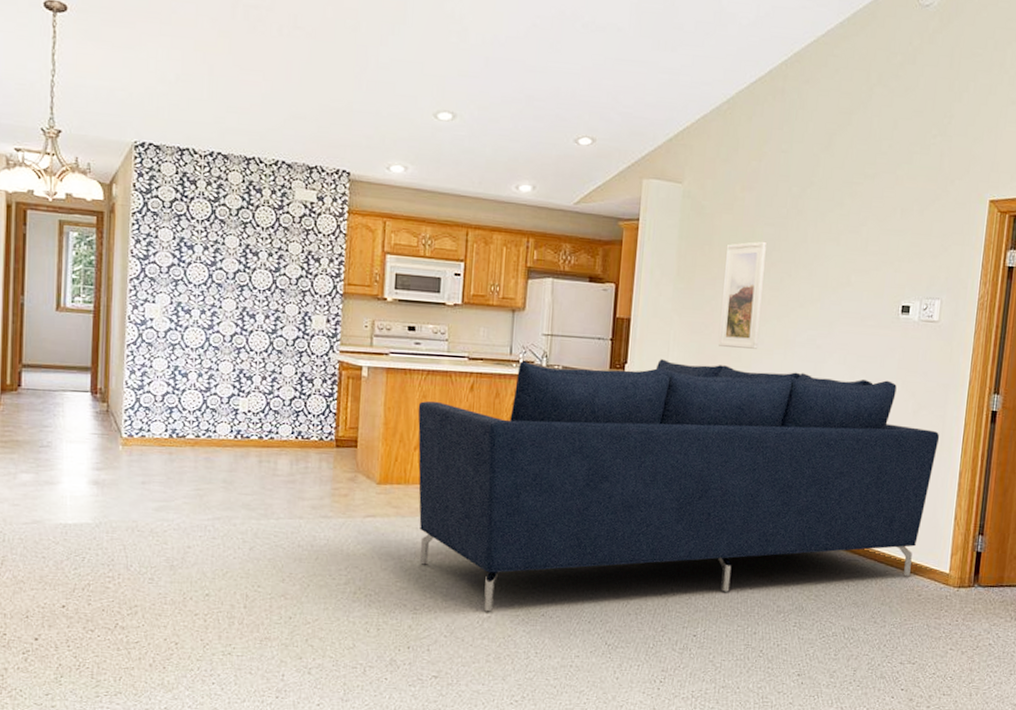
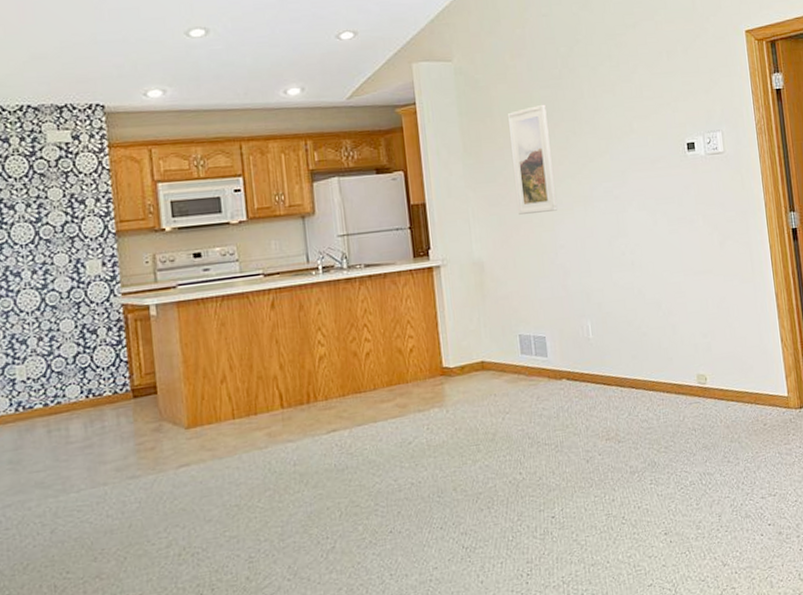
sofa: present [417,359,940,612] -> none [217,218,752,542]

